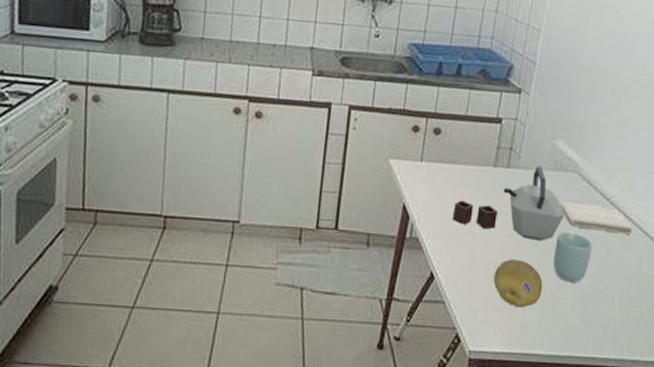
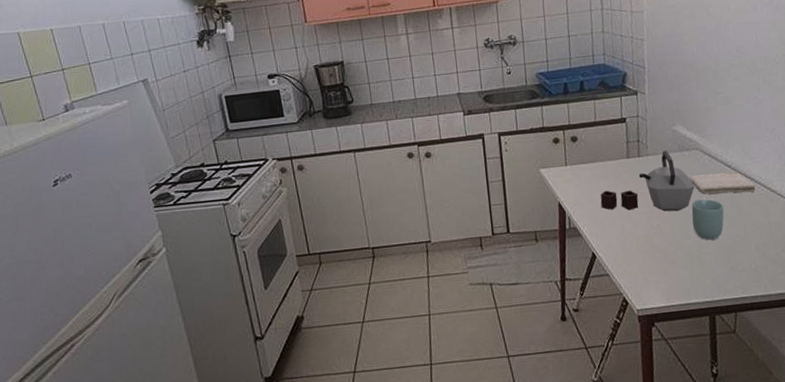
fruit: present [493,259,543,308] -> none [645,229,689,268]

